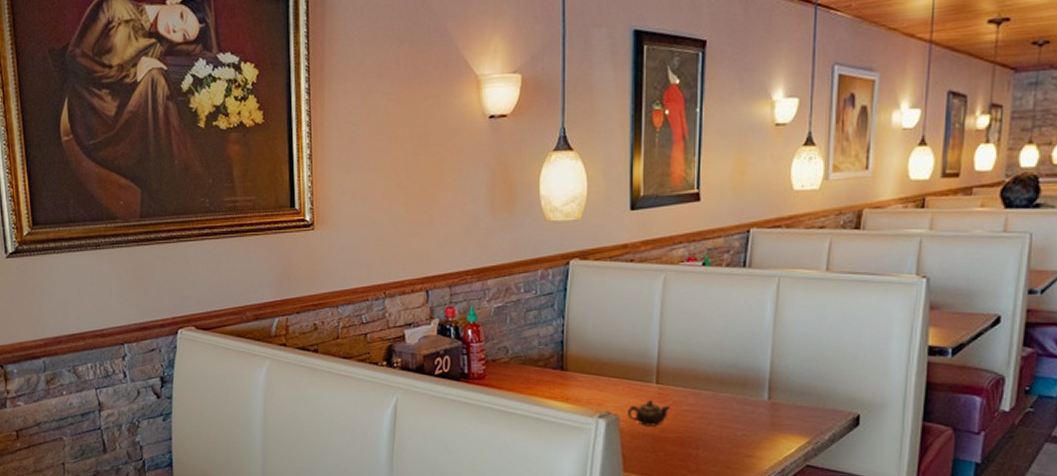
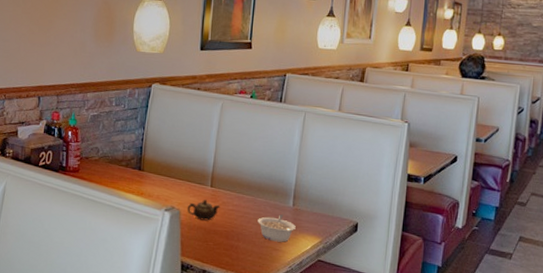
legume: none [722,411,774,446] -> present [257,214,296,242]

